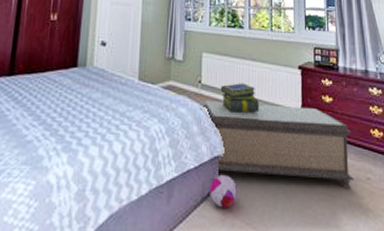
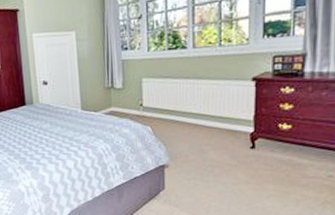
bench: present [200,101,354,190] -> none [143,116,314,187]
plush toy: present [210,174,238,208] -> none [156,179,184,204]
stack of books: present [220,83,260,114] -> none [162,101,206,129]

